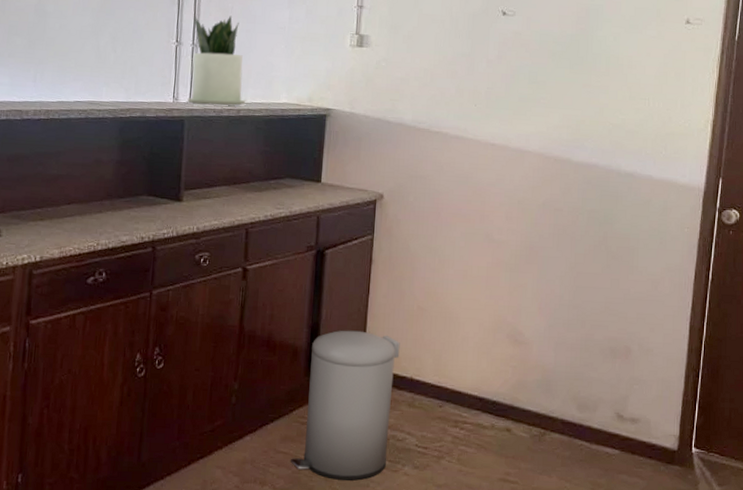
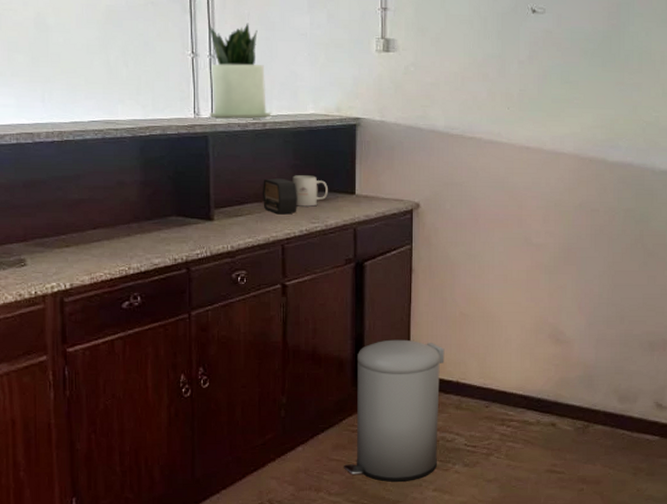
radio: none [231,163,265,199] -> present [263,178,297,215]
mug: none [261,161,295,193] -> present [292,175,328,207]

